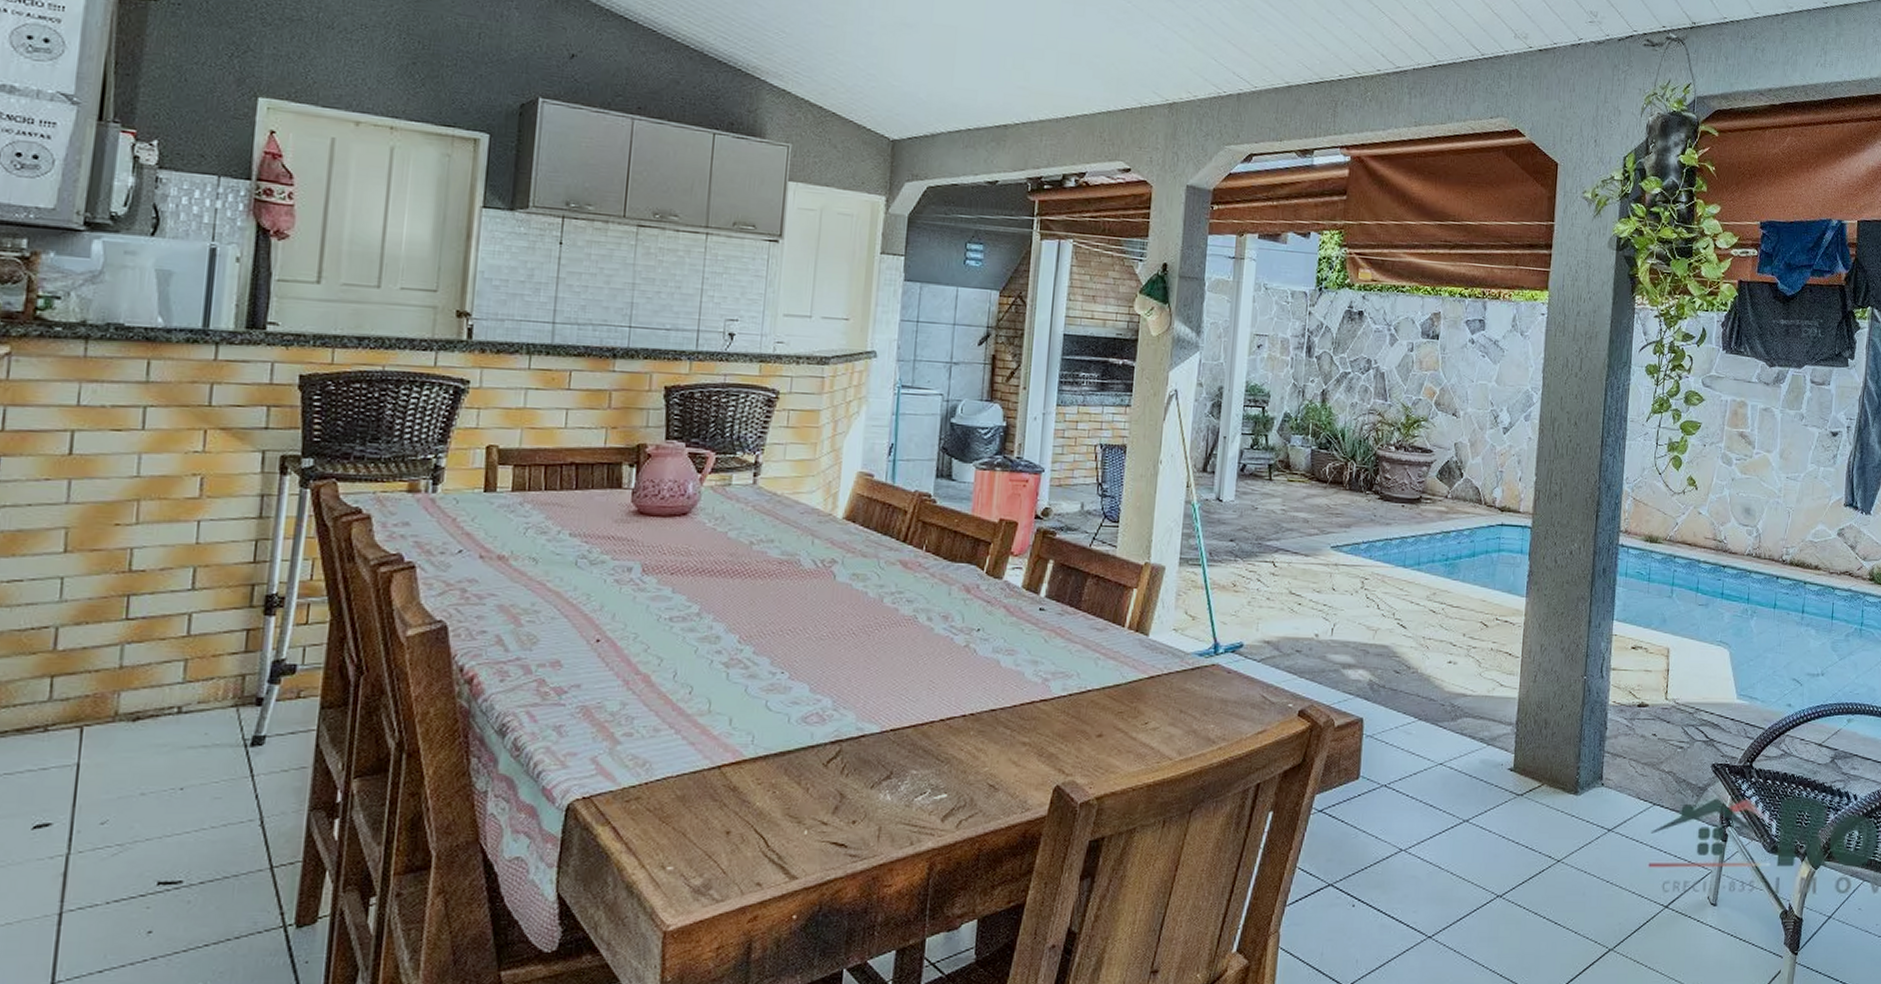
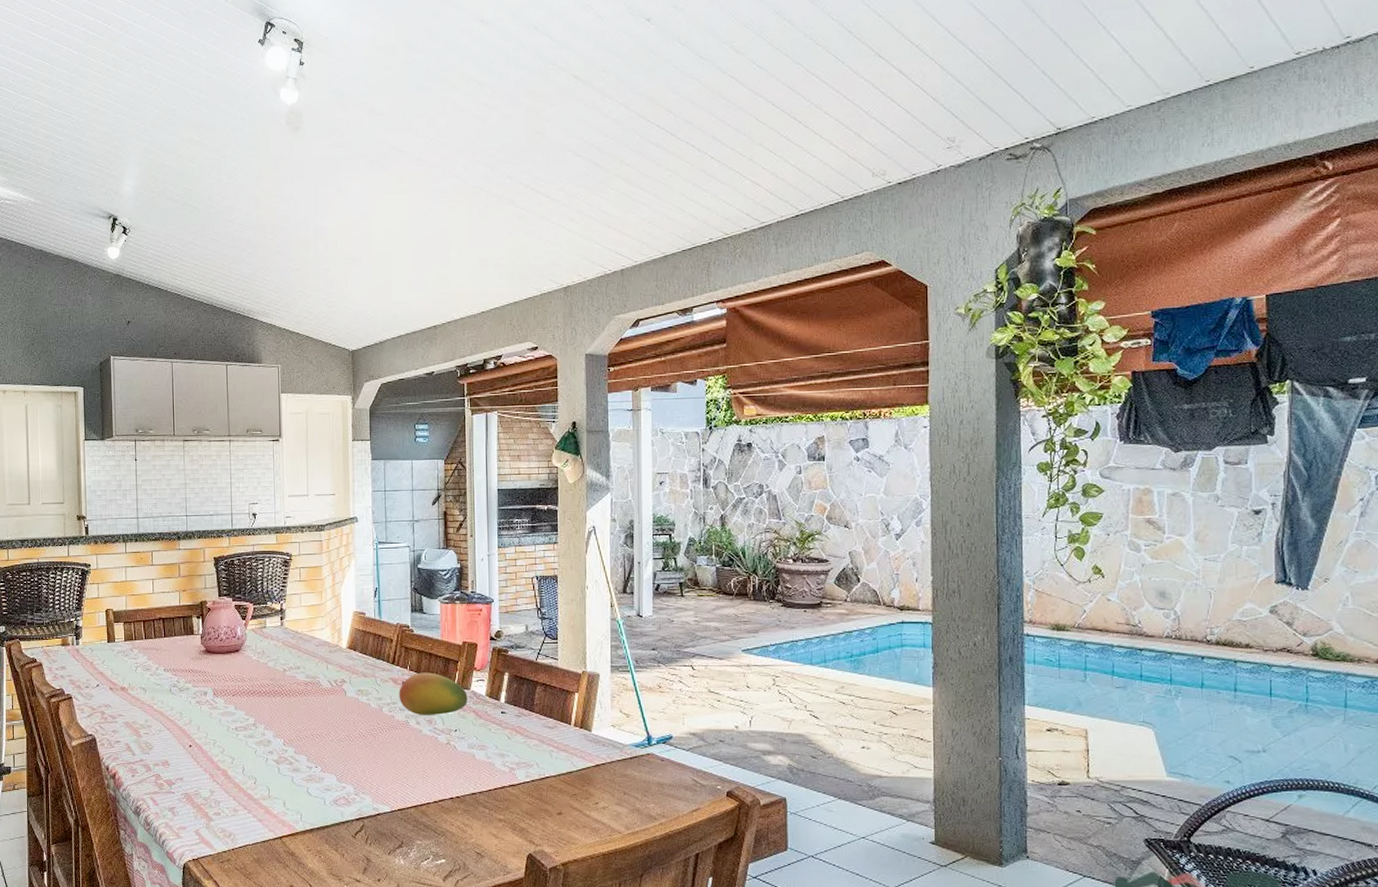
fruit: none [907,555,999,610] -> present [399,672,468,715]

